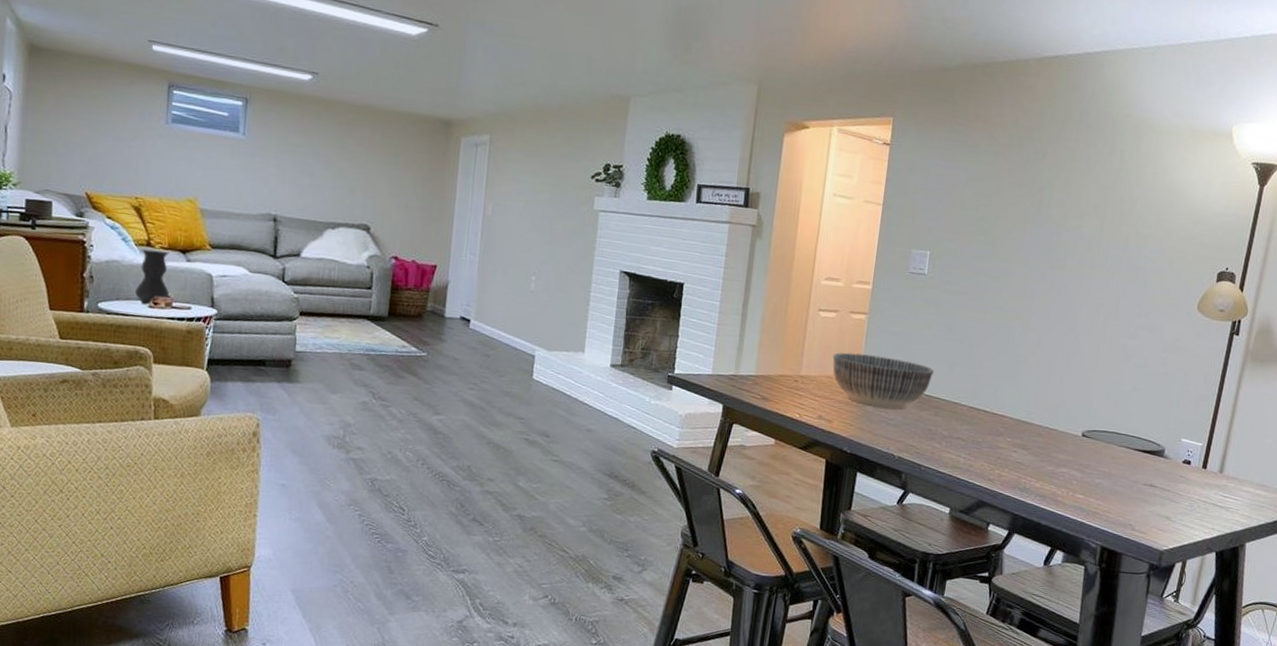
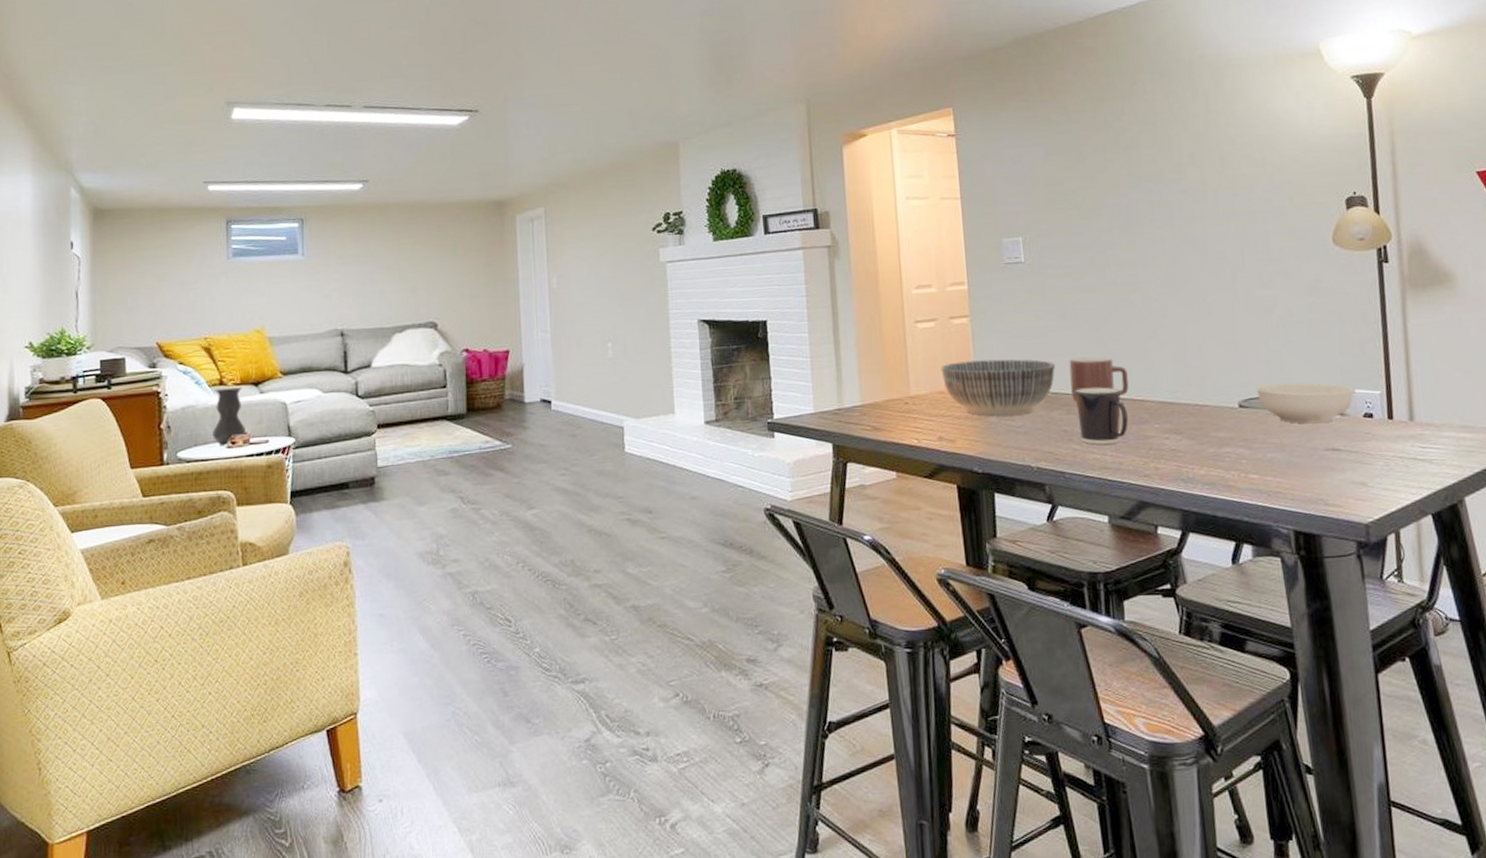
mug: none [941,396,987,448] -> present [1075,387,1128,445]
mug: none [942,368,995,408] -> present [1069,356,1129,404]
bowl: none [1100,420,1181,462] -> present [1256,382,1354,424]

